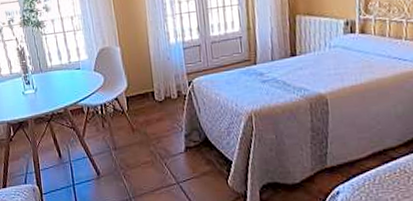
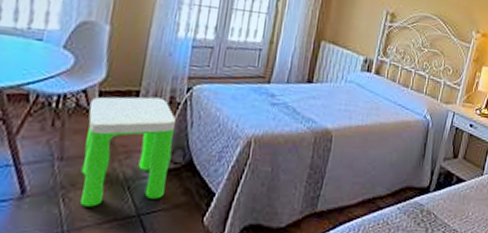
stool: none [122,93,192,180] -> present [80,96,177,207]

